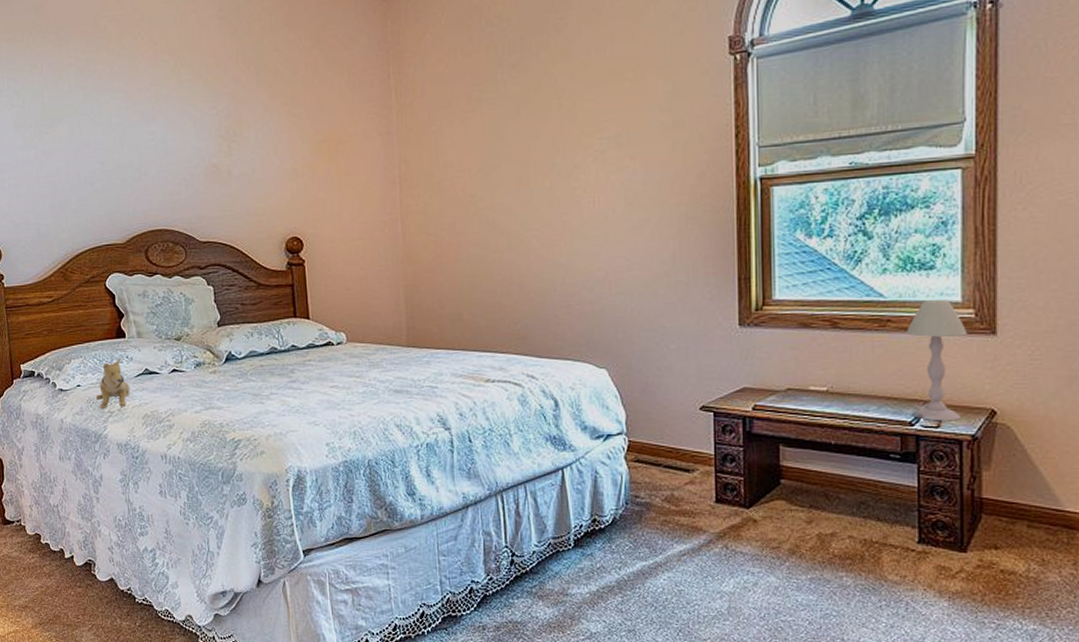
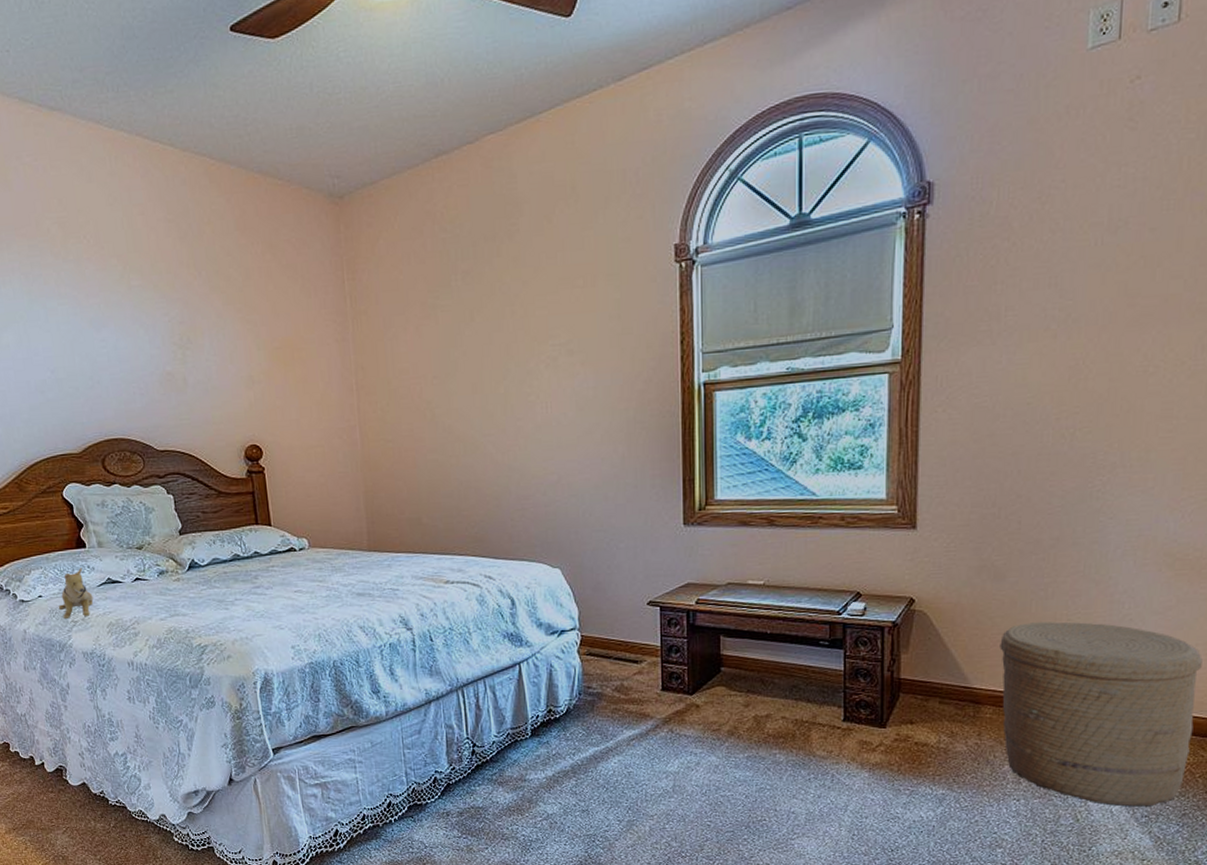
table lamp: present [907,300,968,422] -> none [836,497,891,610]

